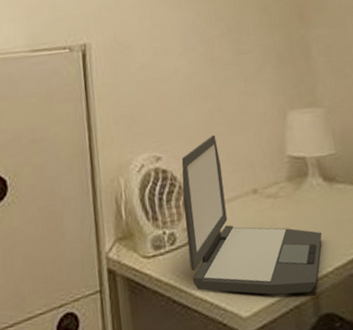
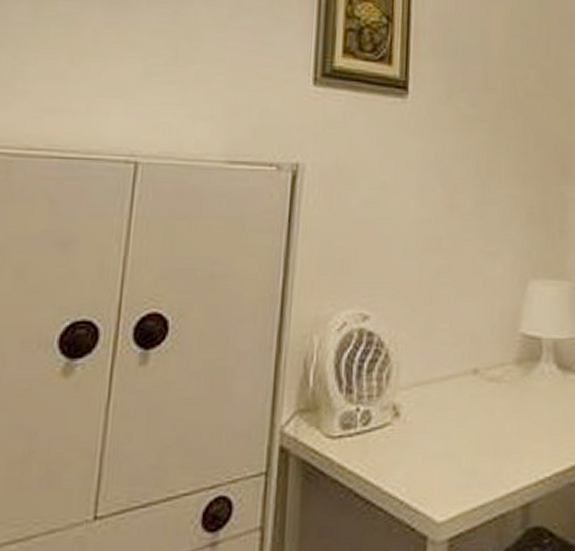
laptop: present [181,134,322,295] -> none [382,296,545,500]

